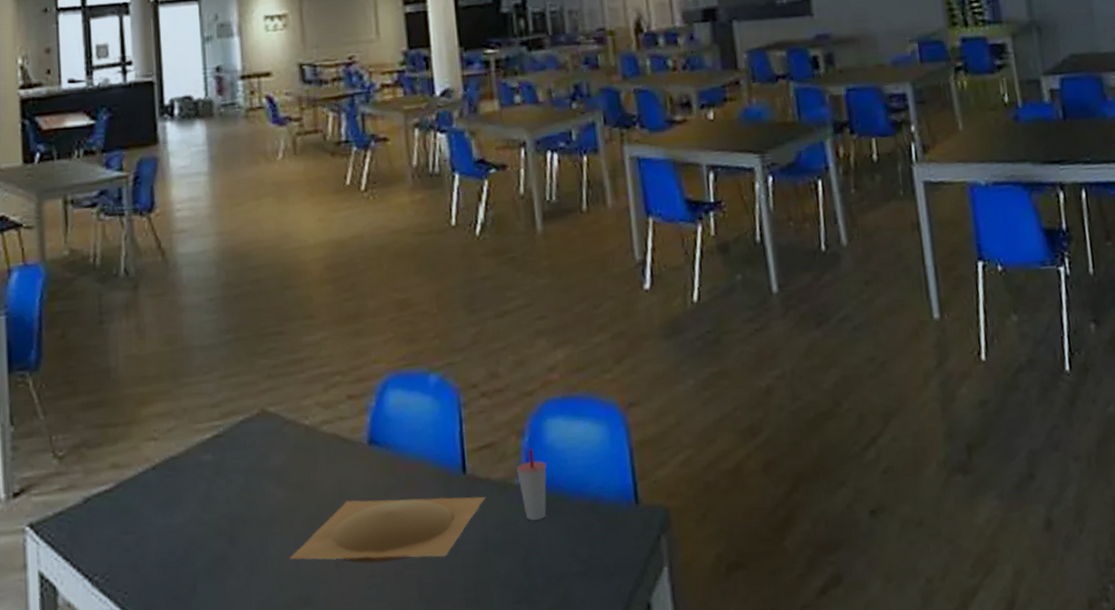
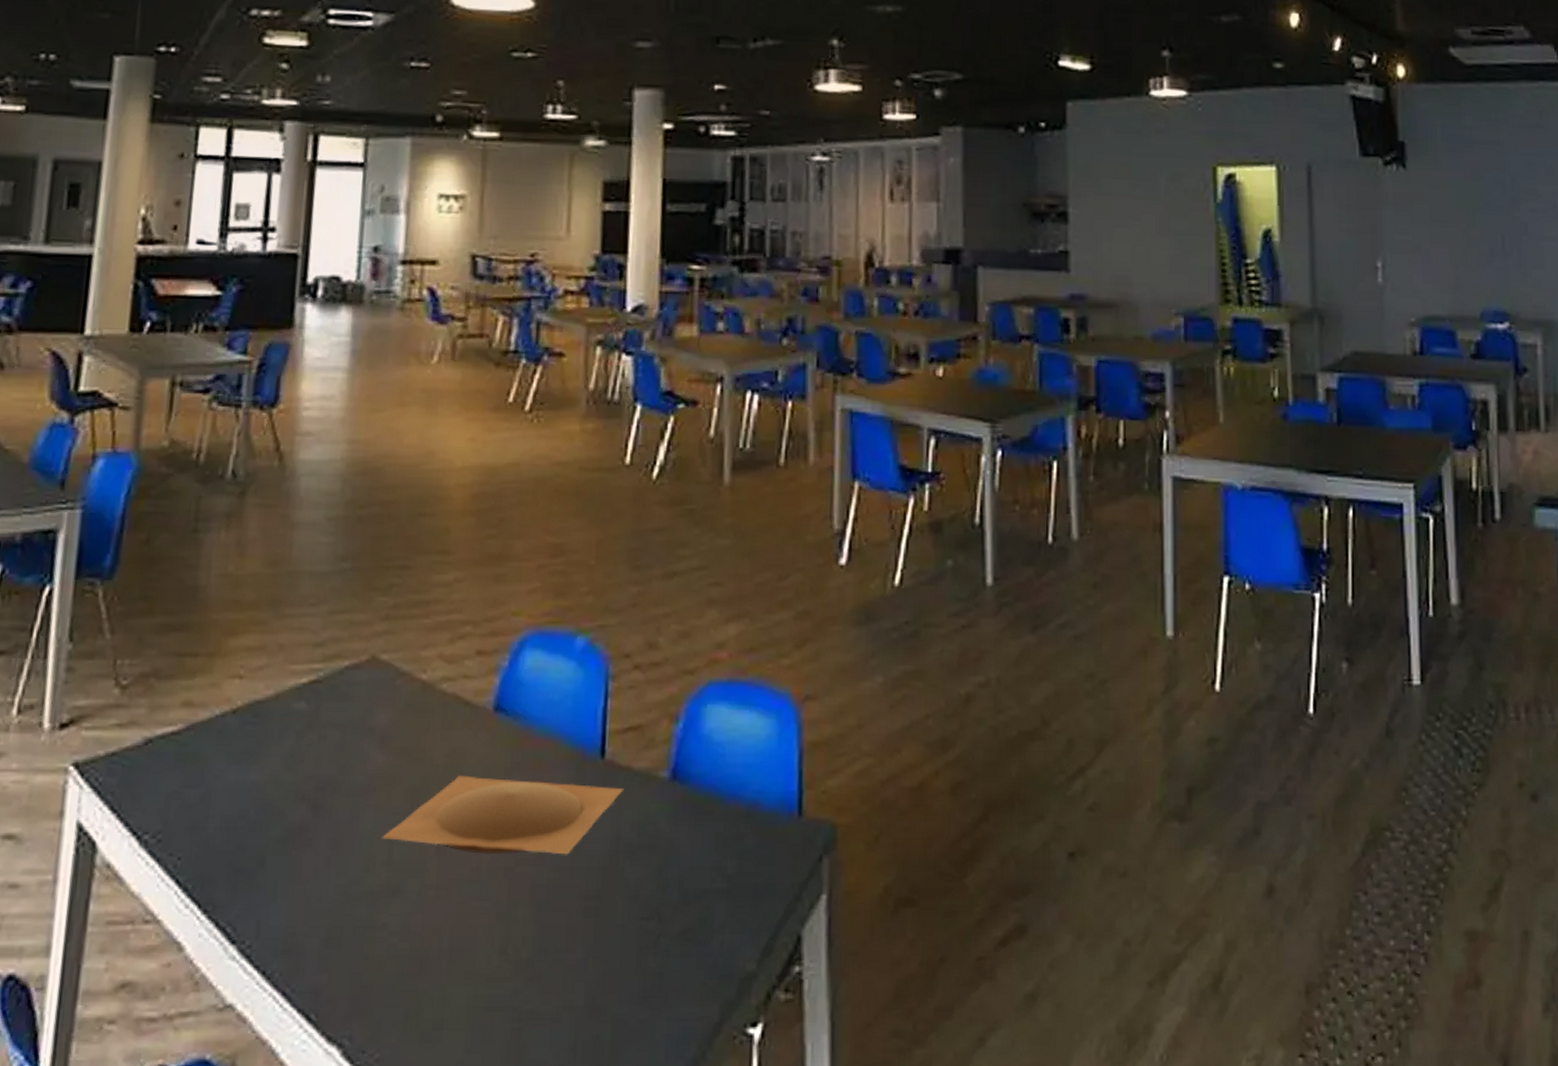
cup: present [516,449,547,521] -> none [664,737,700,822]

